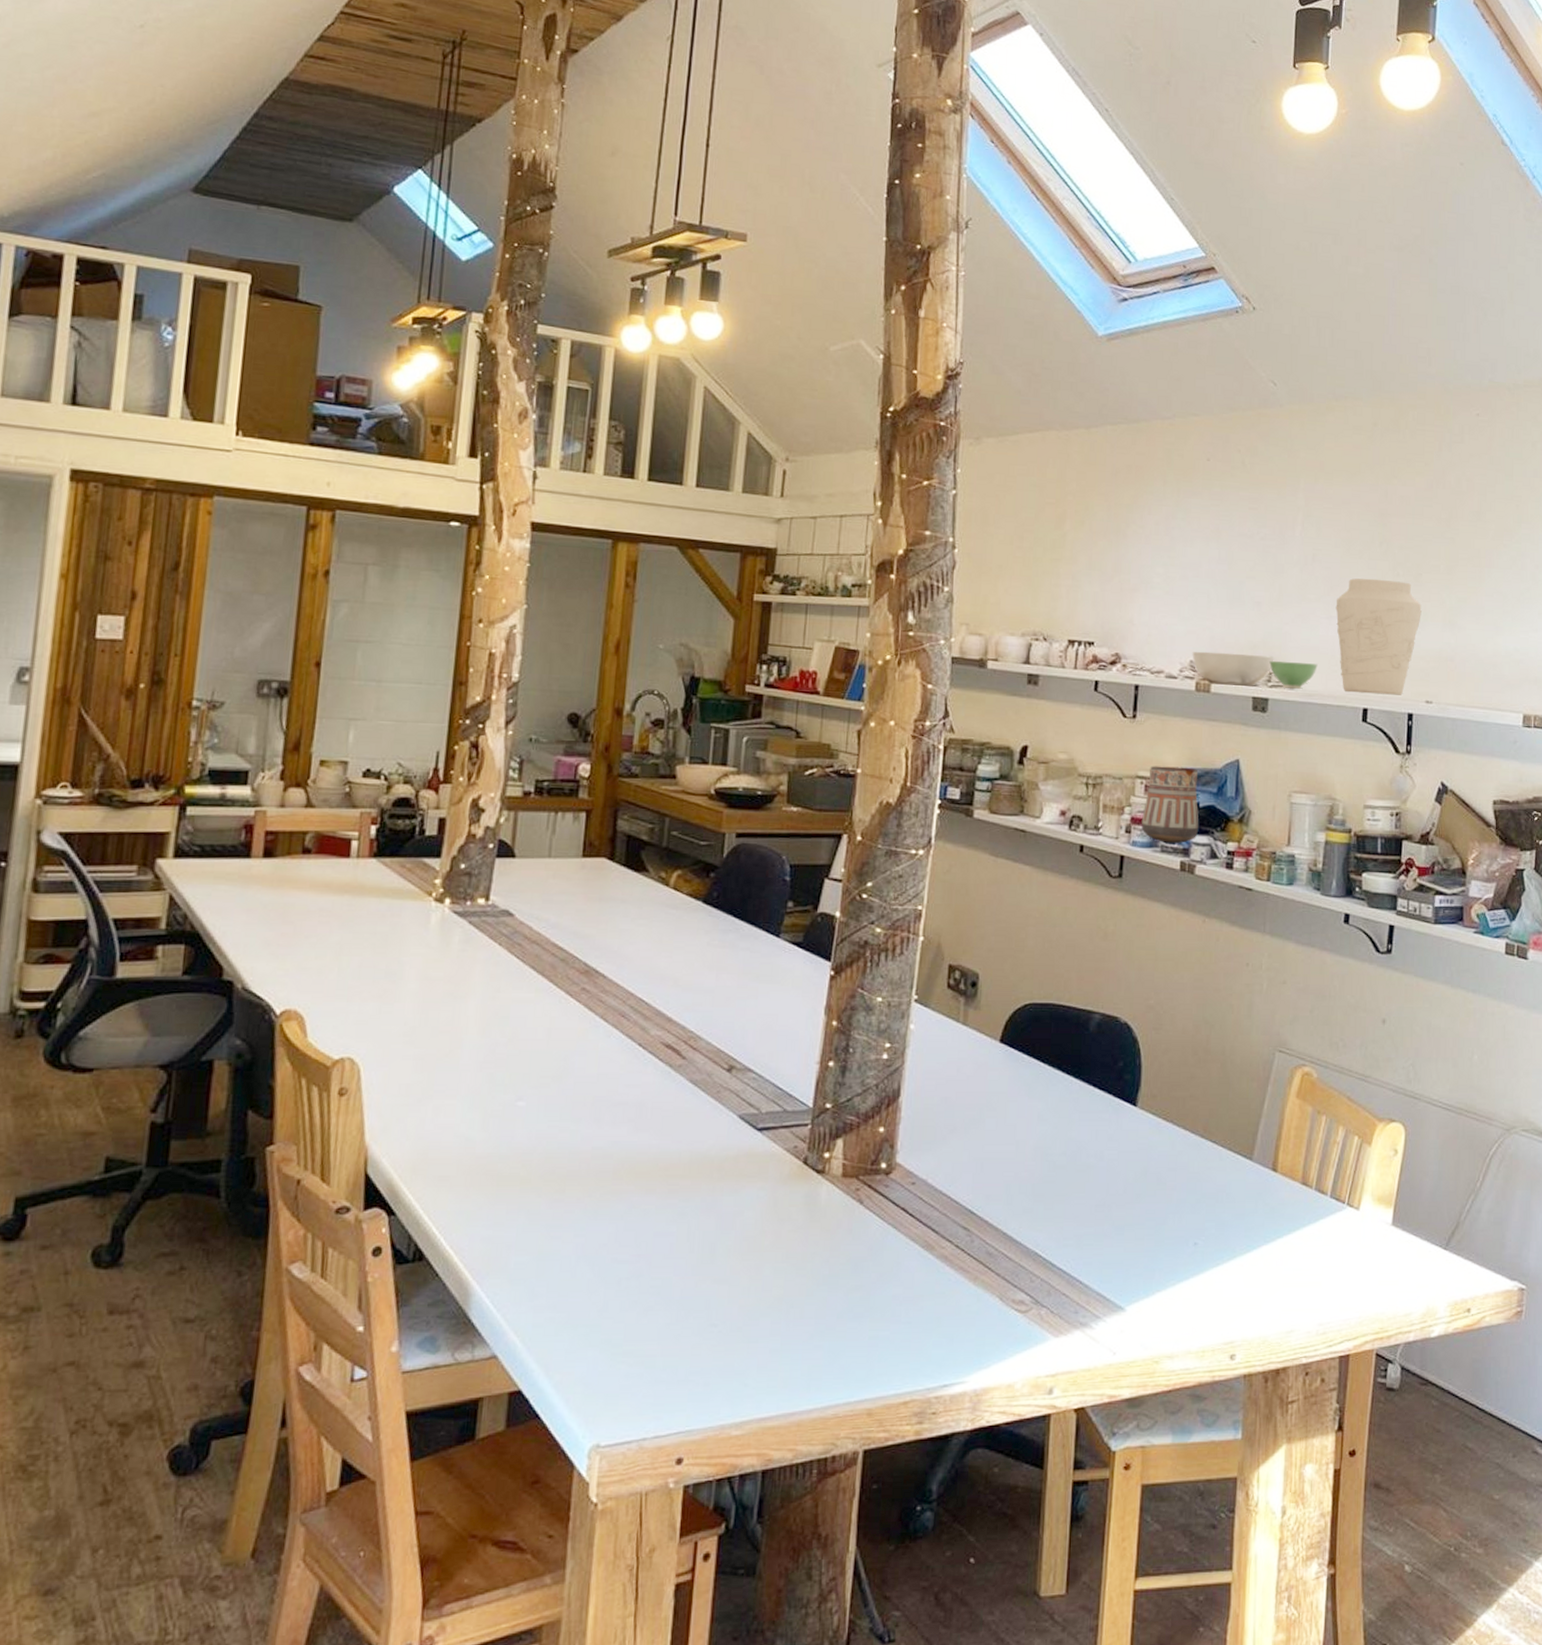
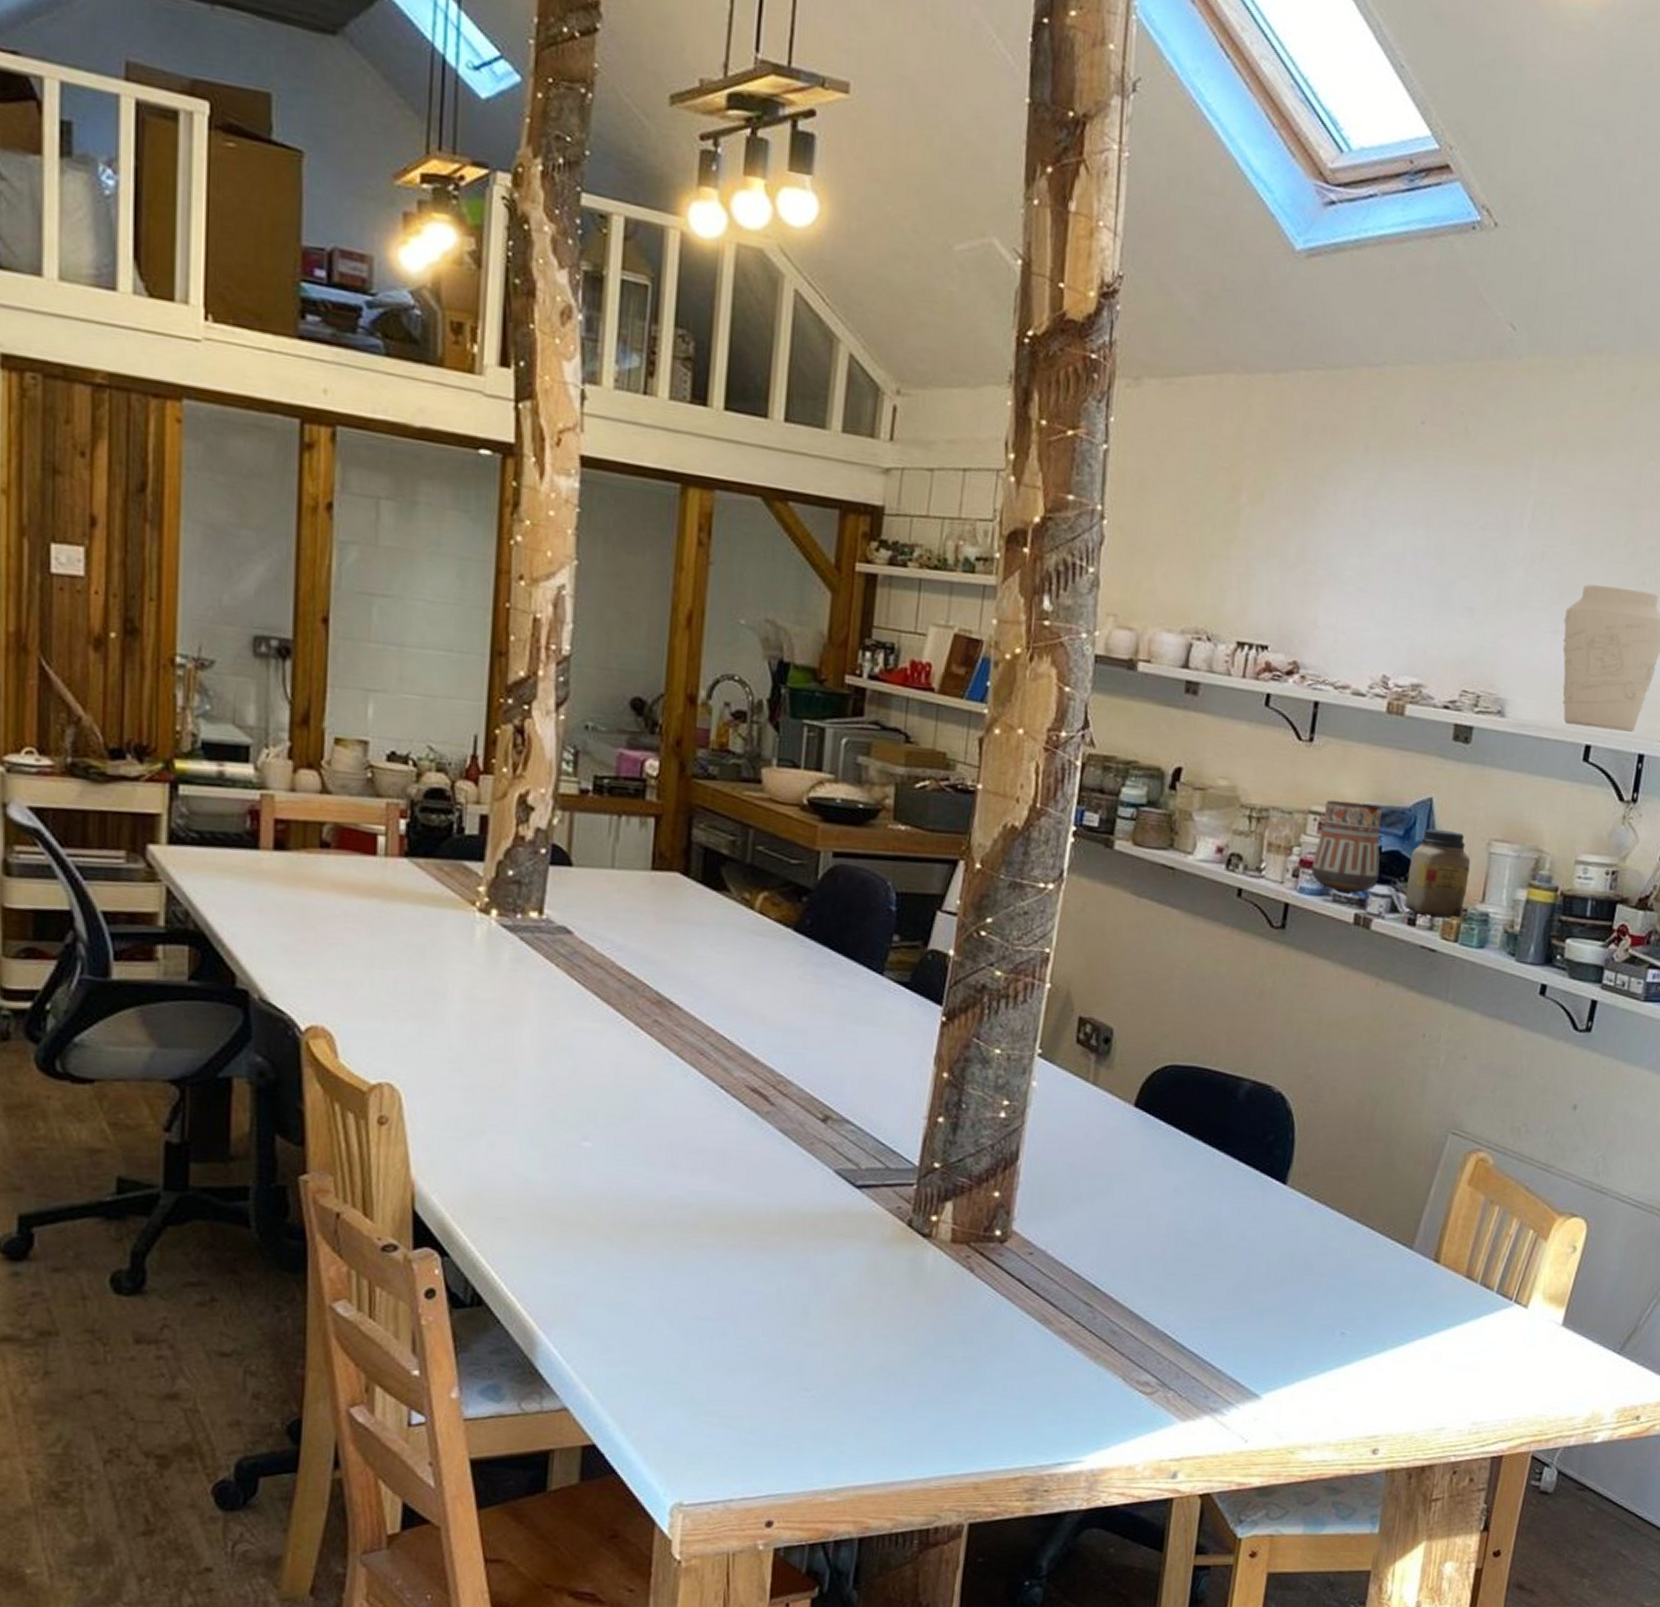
bowl: present [1192,651,1274,686] -> none [1385,664,1484,711]
jar: none [1223,786,1276,860] -> present [1405,829,1471,918]
bowl: present [1269,661,1318,690] -> none [1478,681,1536,719]

